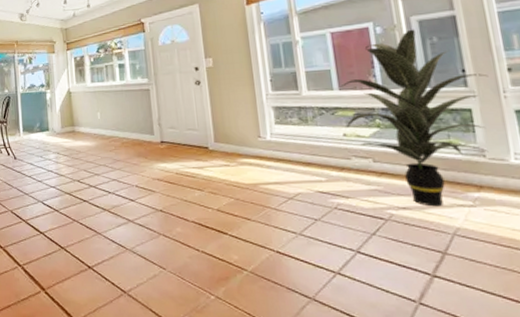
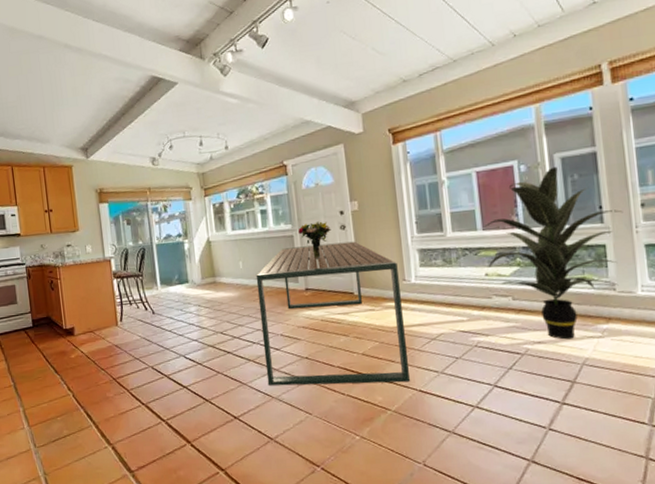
dining table: none [113,96,267,242] -> present [256,241,410,386]
bouquet: none [154,76,187,113] -> present [298,221,331,260]

